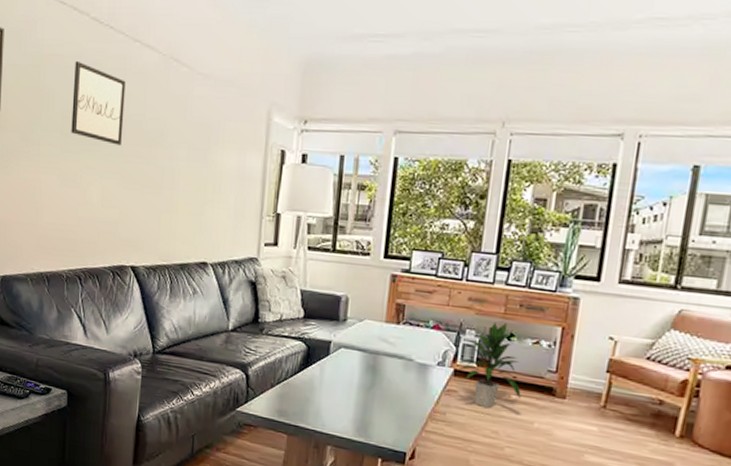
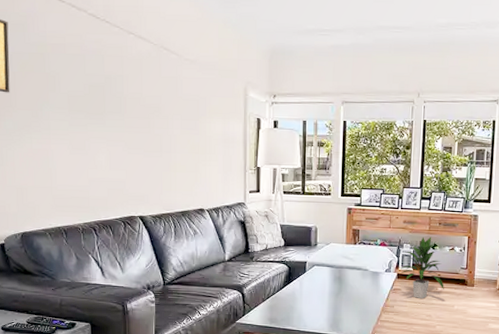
wall art: present [71,60,126,145] -> none [76,49,124,118]

